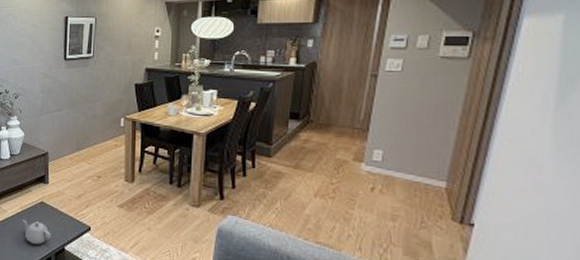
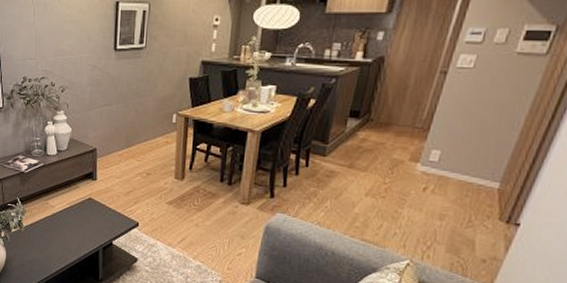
teapot: present [22,219,51,244] -> none [70,214,99,239]

